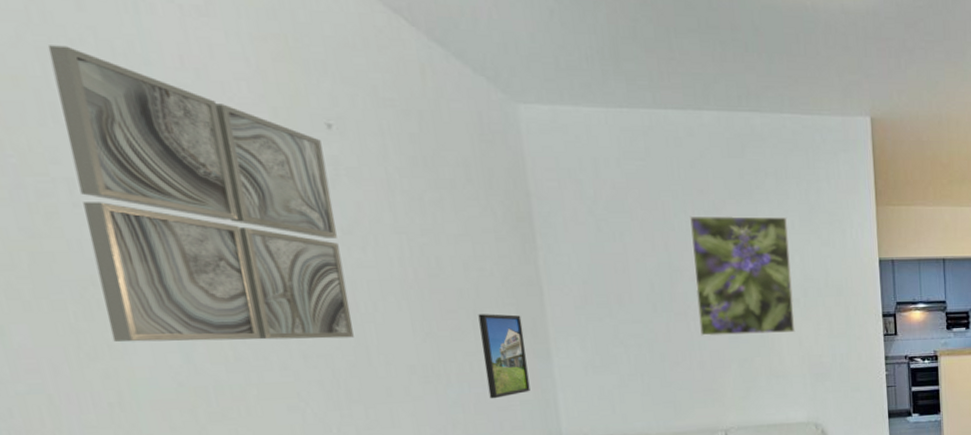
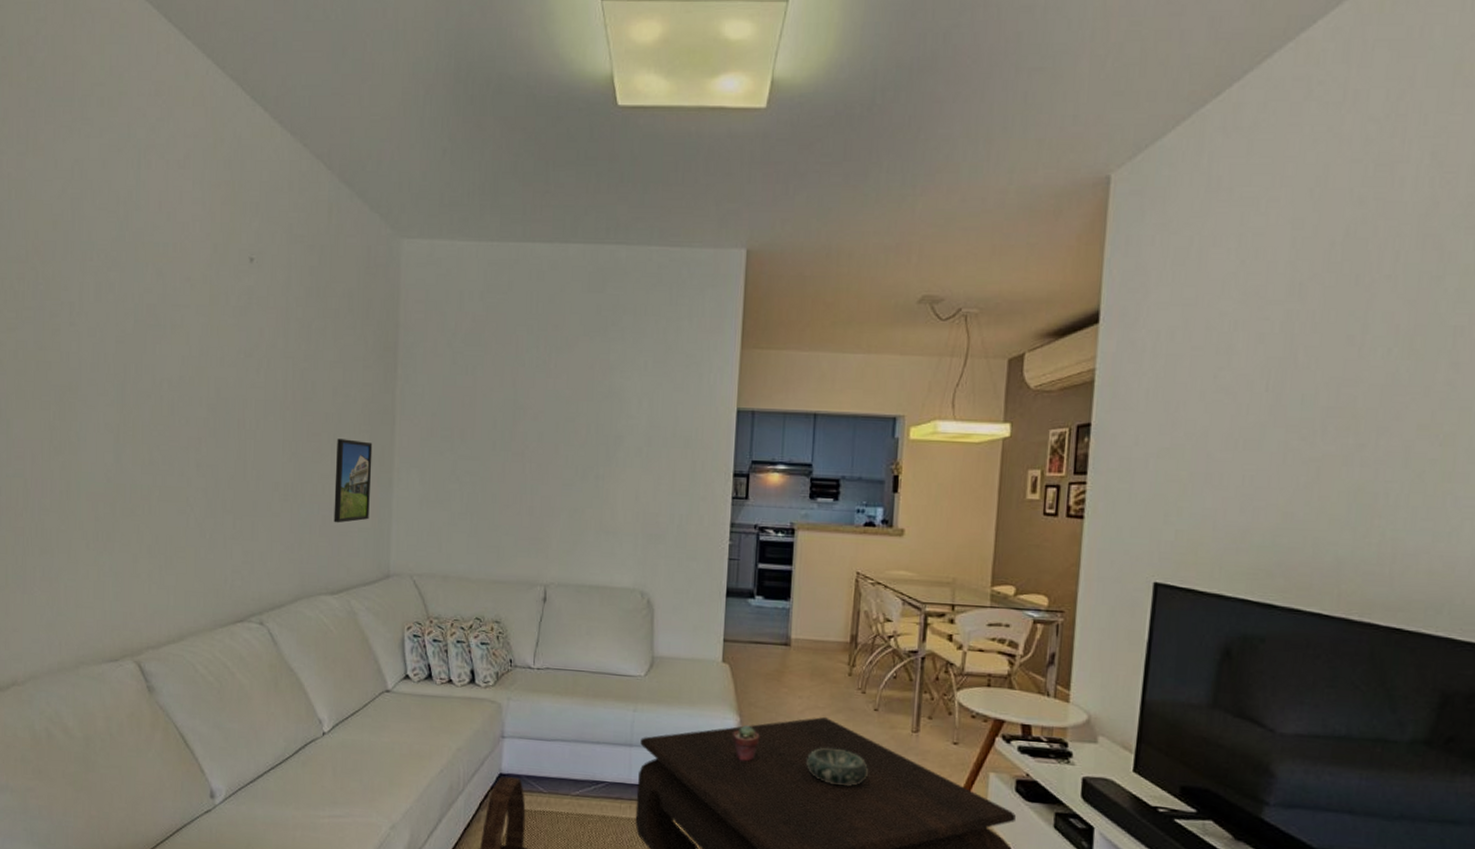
wall art: present [47,45,354,343] -> none [73,196,243,452]
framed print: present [690,215,796,337] -> none [535,351,641,486]

